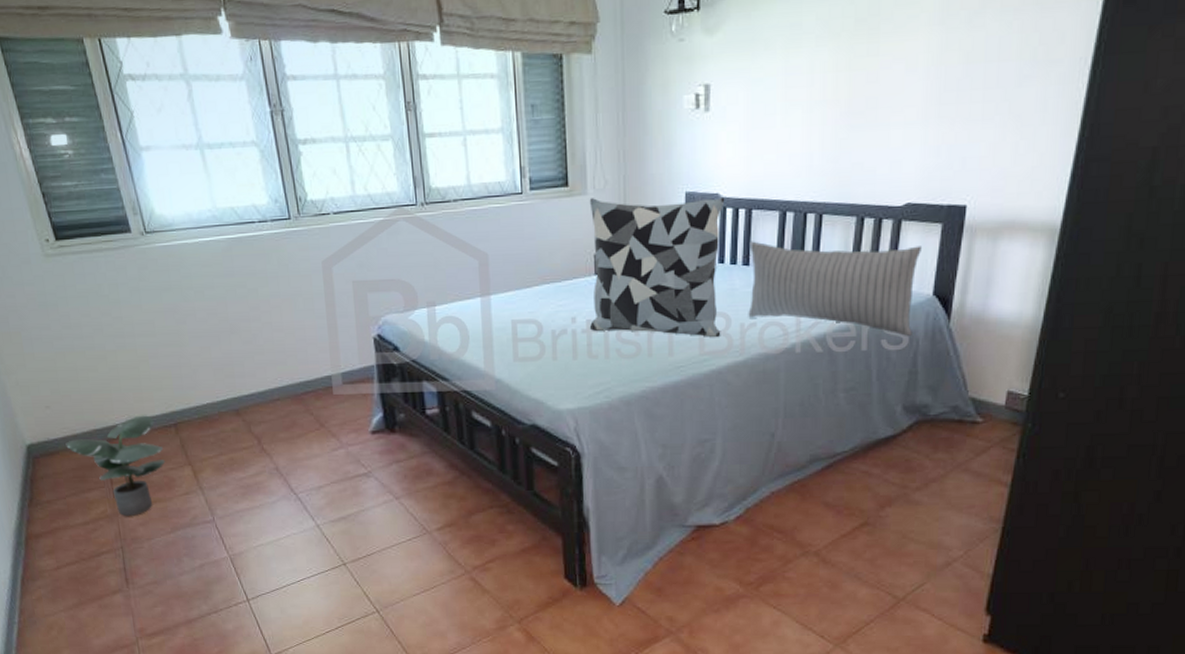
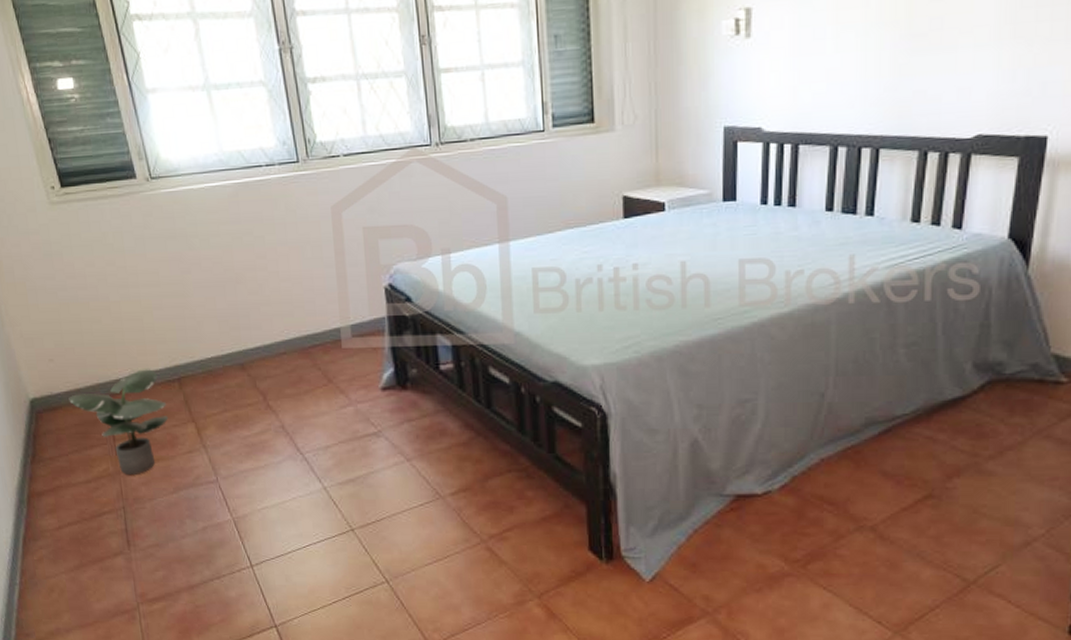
pillow: present [589,198,725,337] -> none [617,132,768,286]
pillow: present [748,241,922,337] -> none [794,179,995,286]

